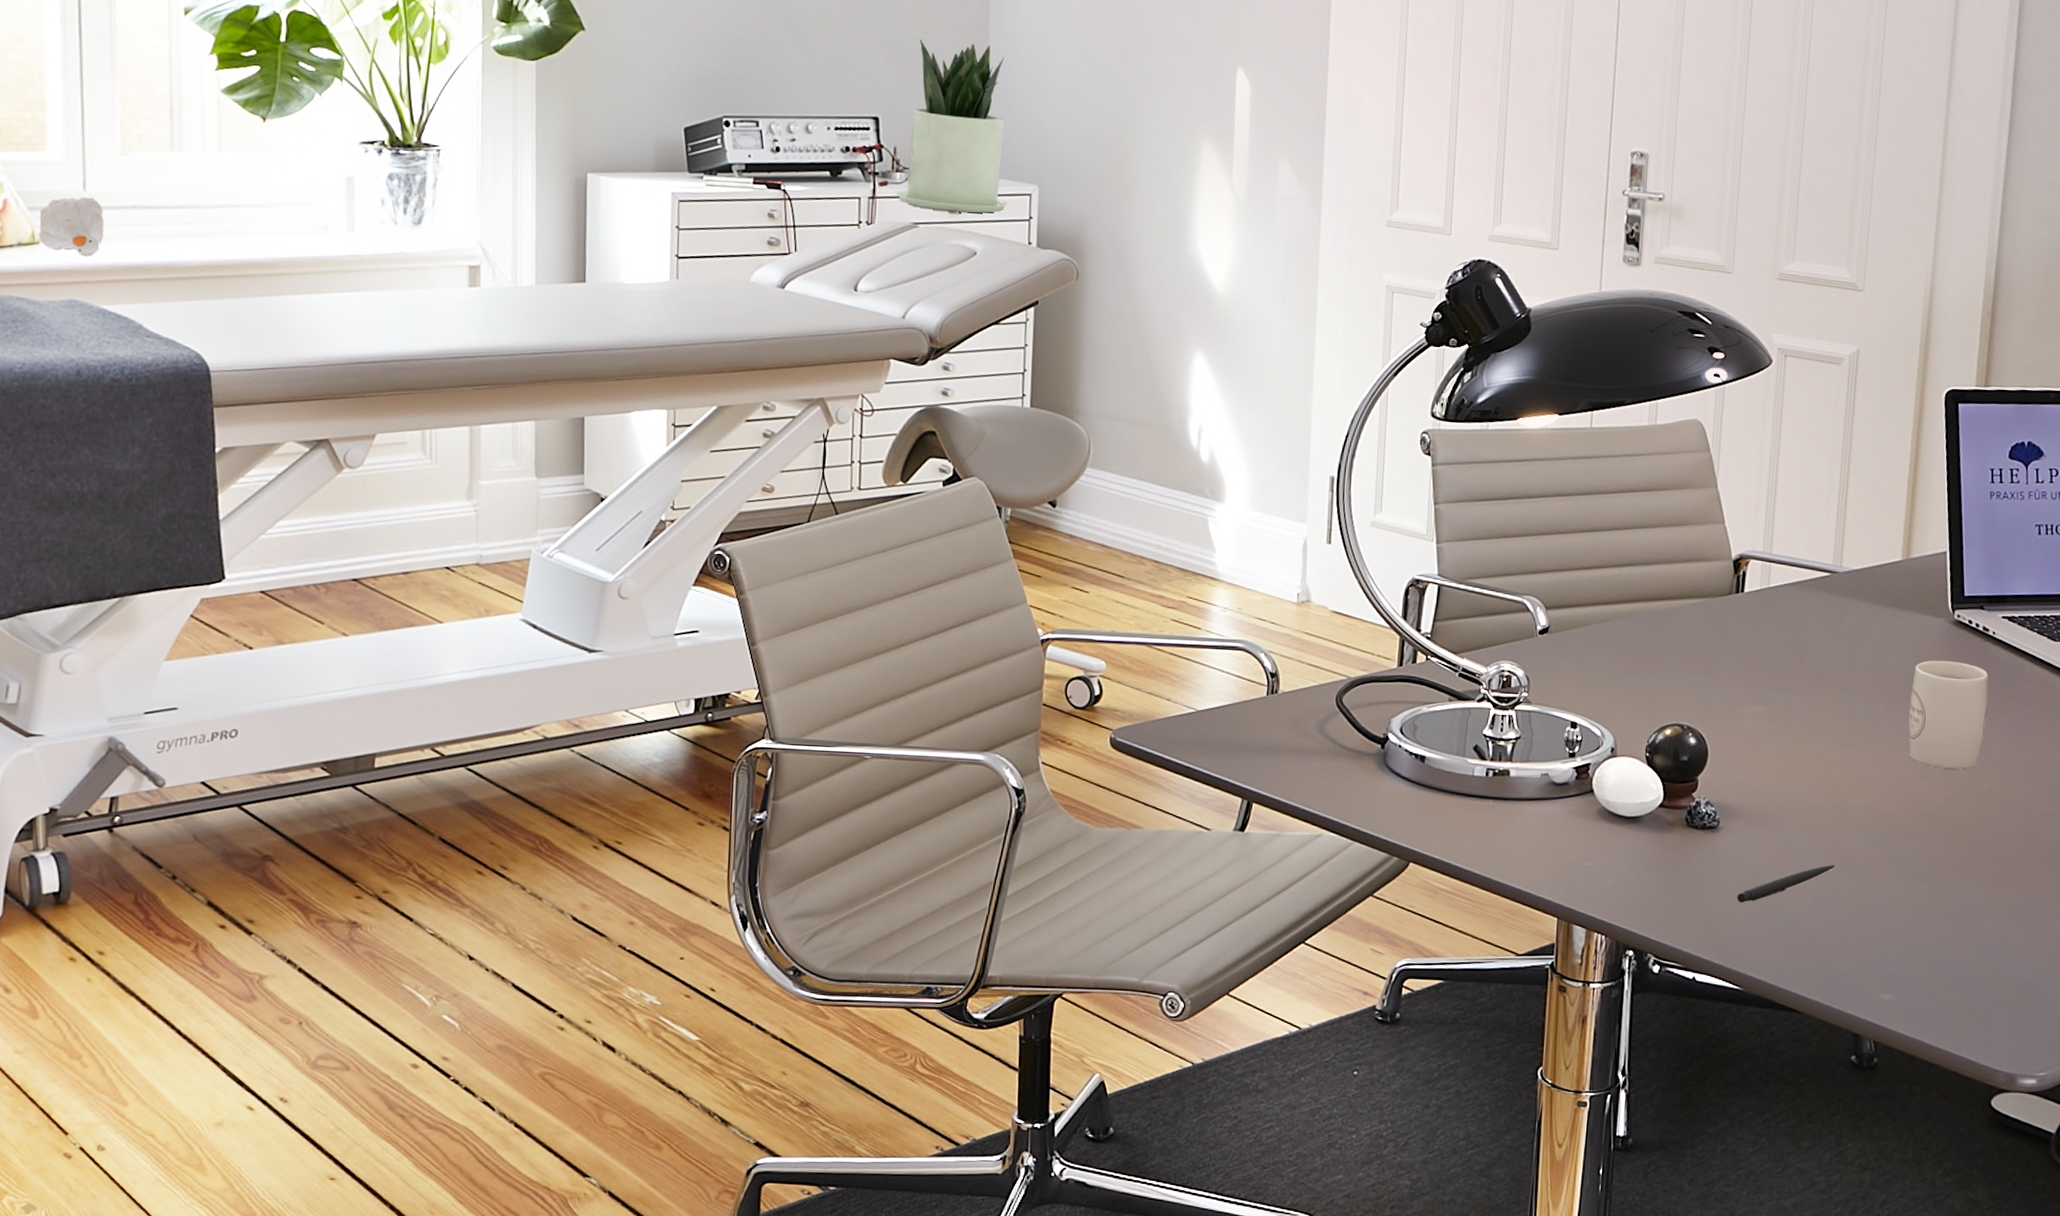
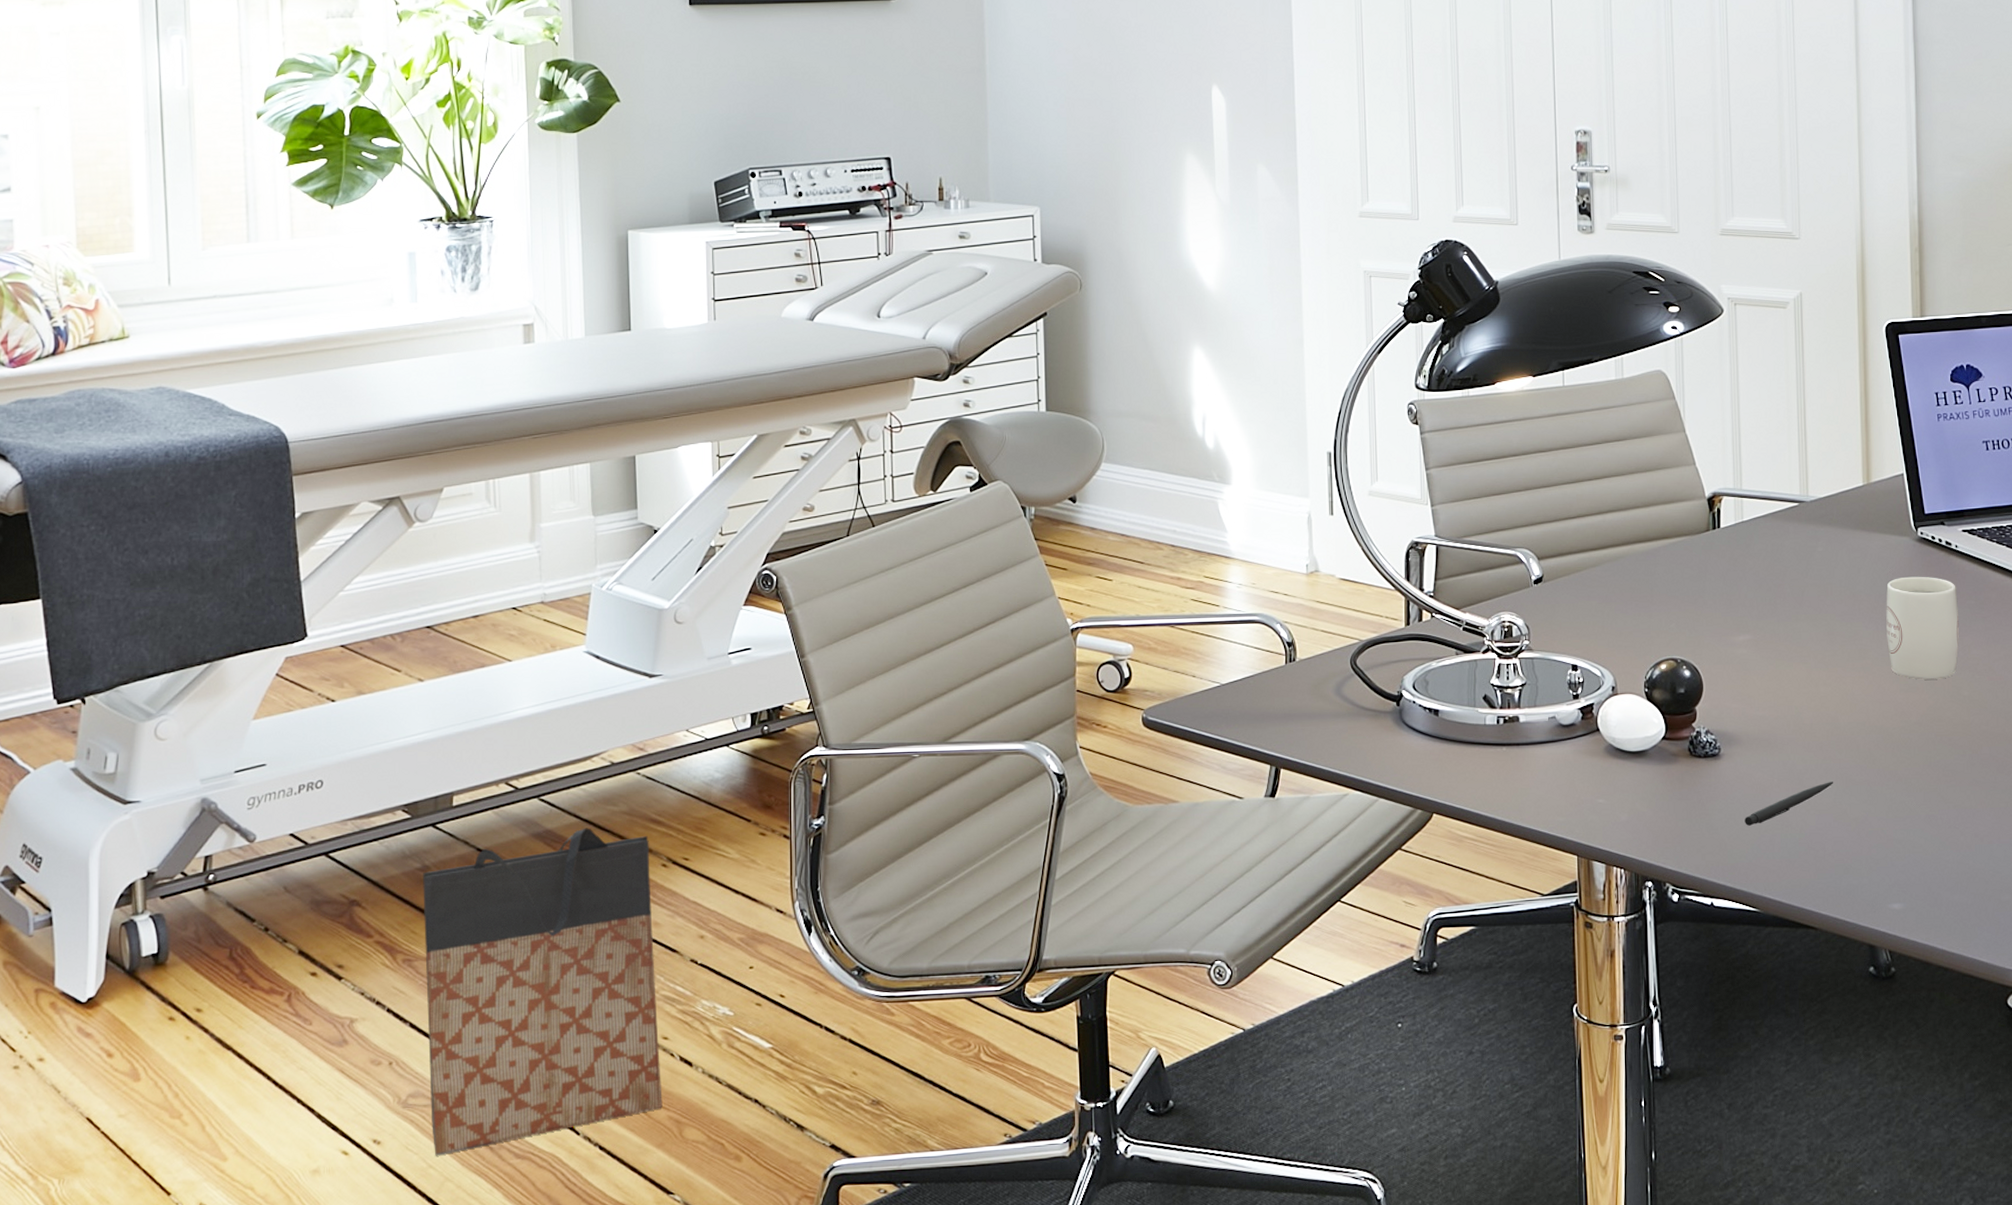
decorative figurine: present [39,197,105,257] -> none [128,291,188,346]
bag: none [340,802,583,1120] -> present [423,828,663,1156]
planter: present [896,38,1008,214] -> none [910,83,1013,238]

